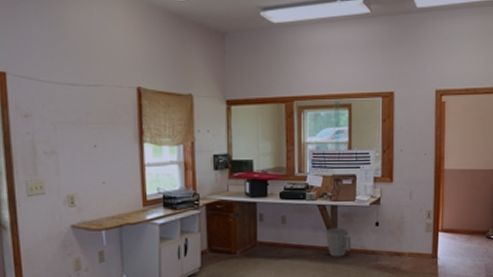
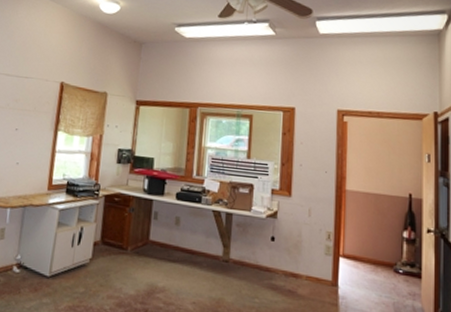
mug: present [327,227,351,257] -> none [219,236,244,269]

